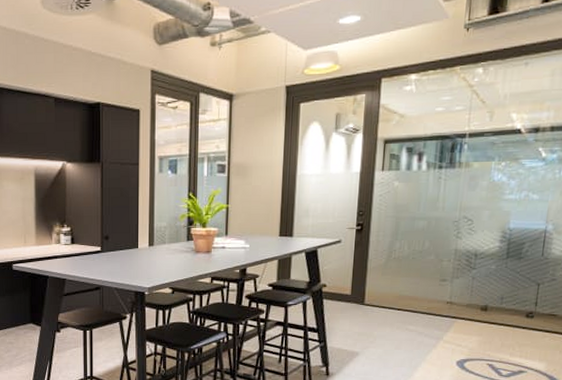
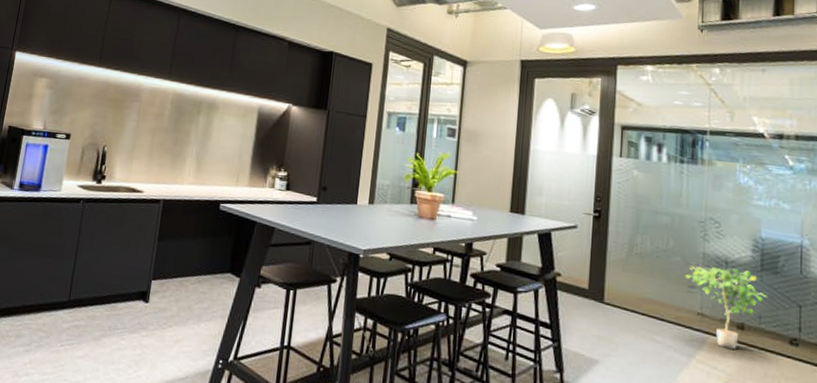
potted plant: none [438,260,511,329] -> present [685,266,768,351]

